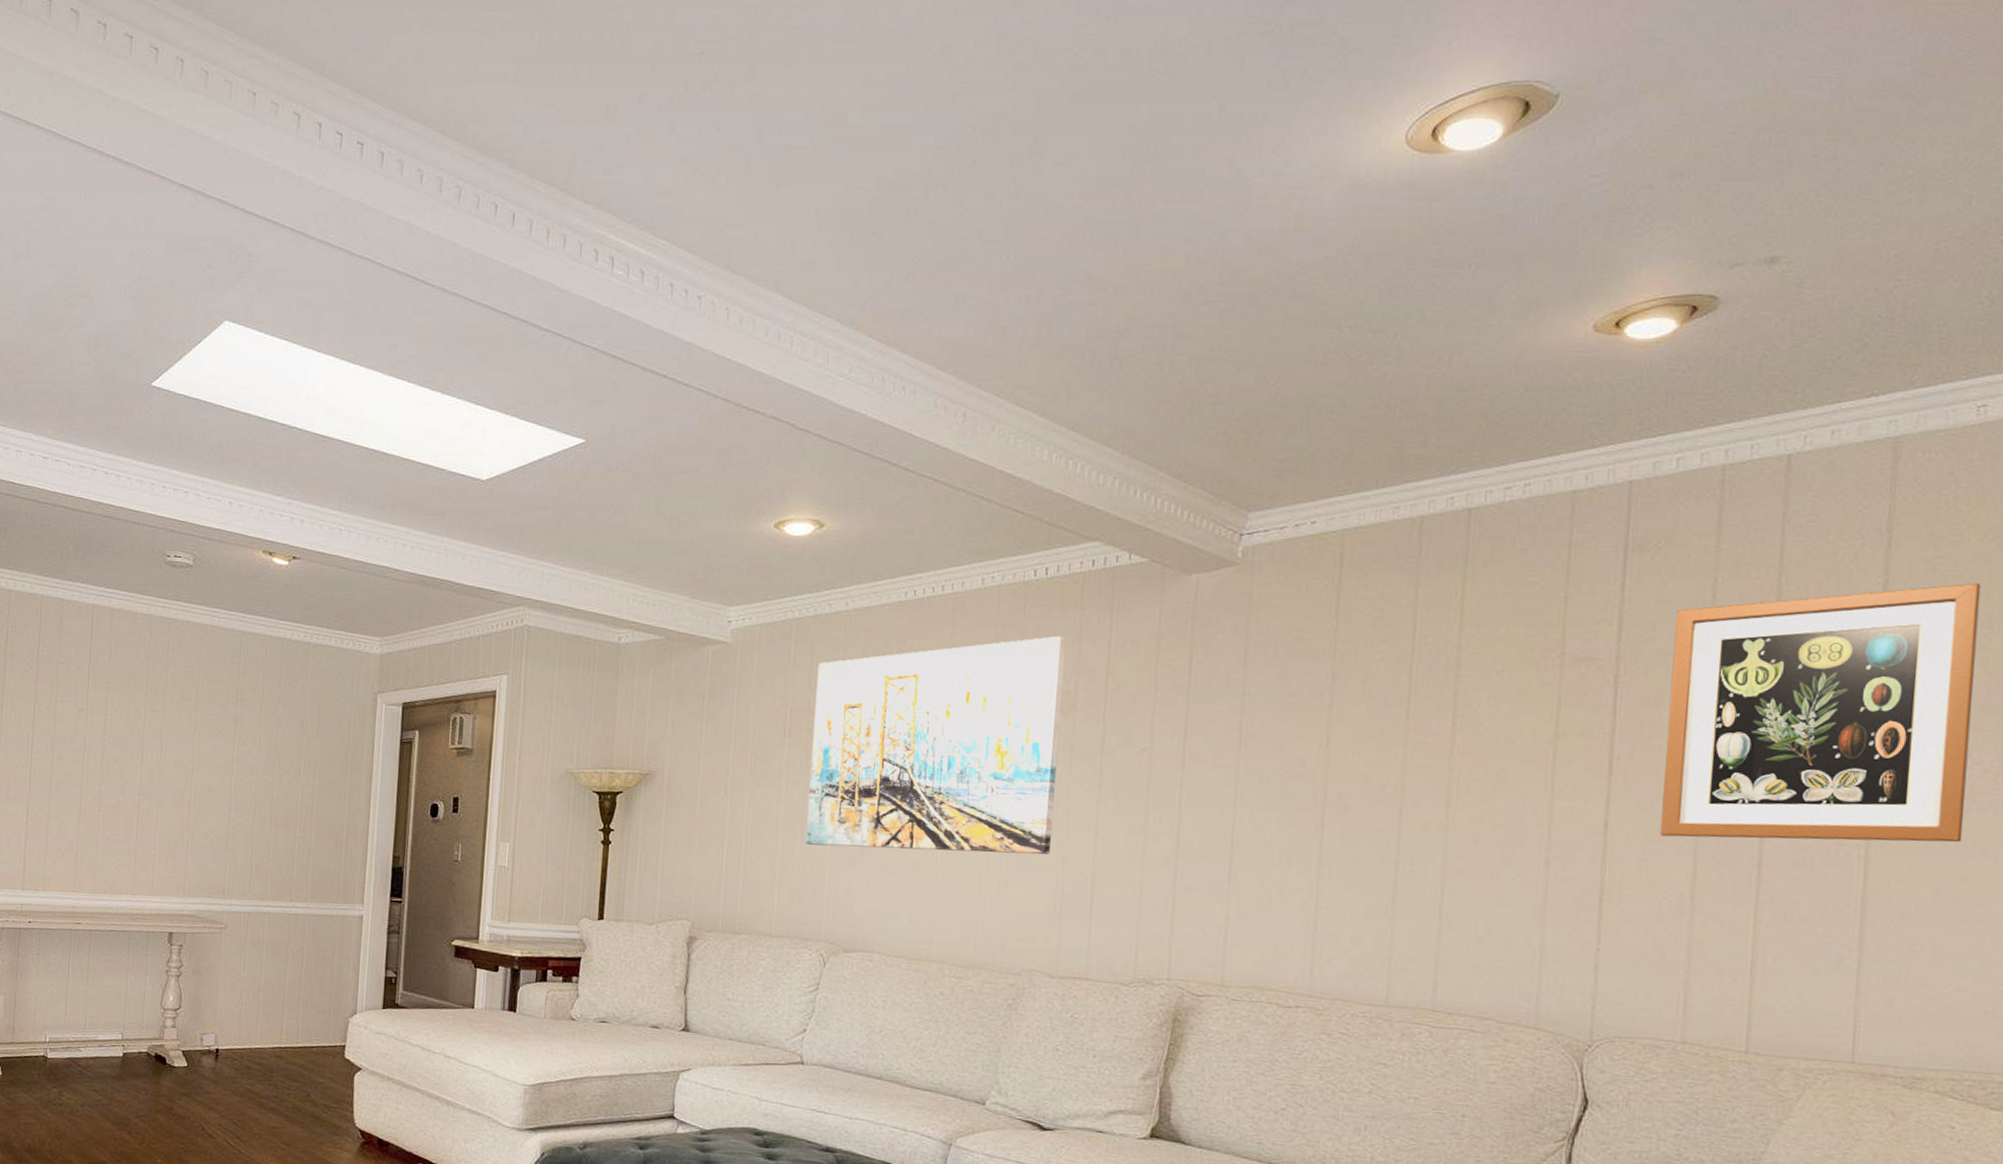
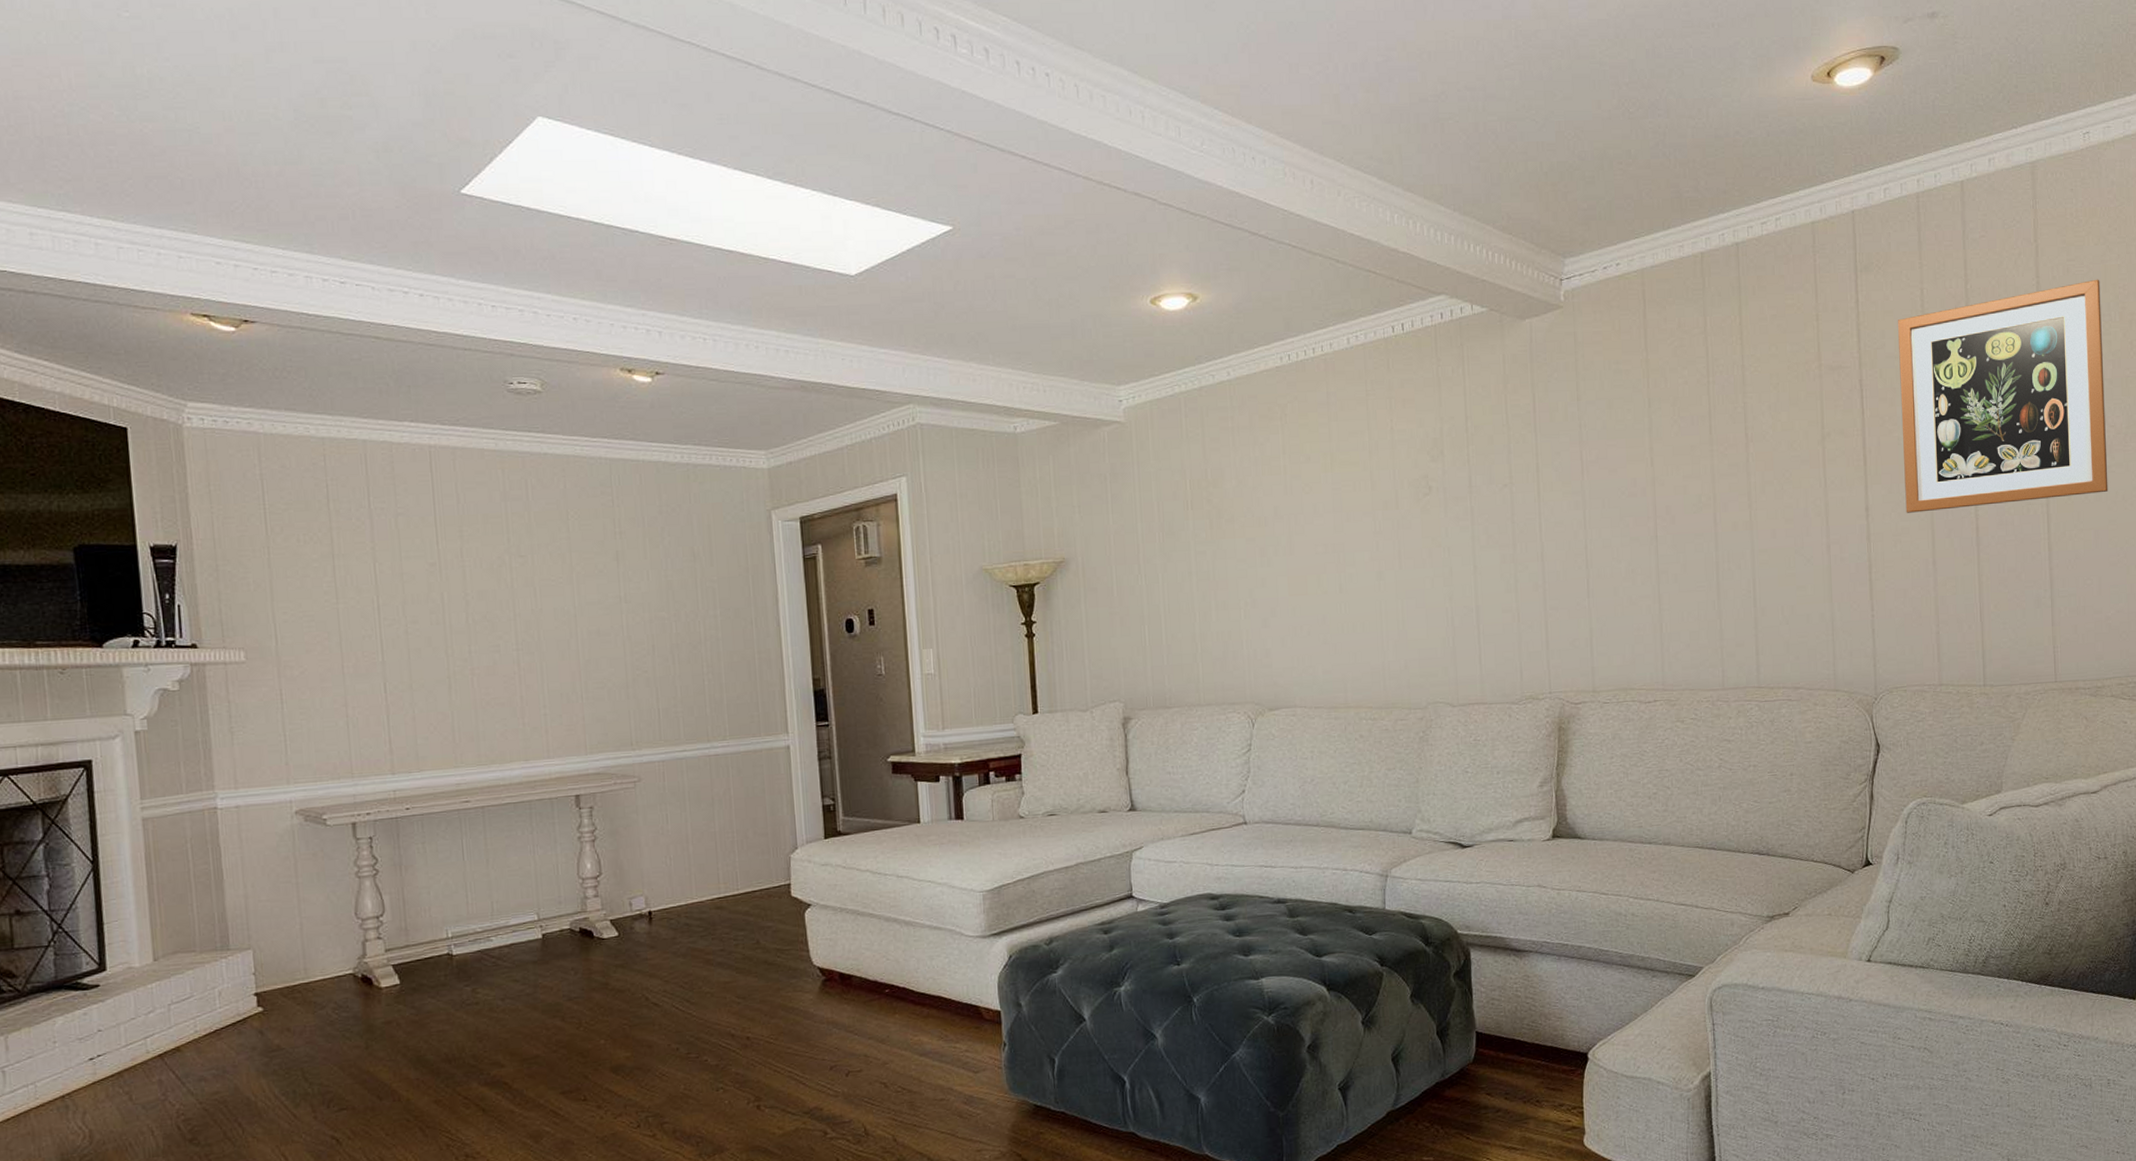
wall art: present [805,635,1066,854] -> none [1209,386,1438,612]

